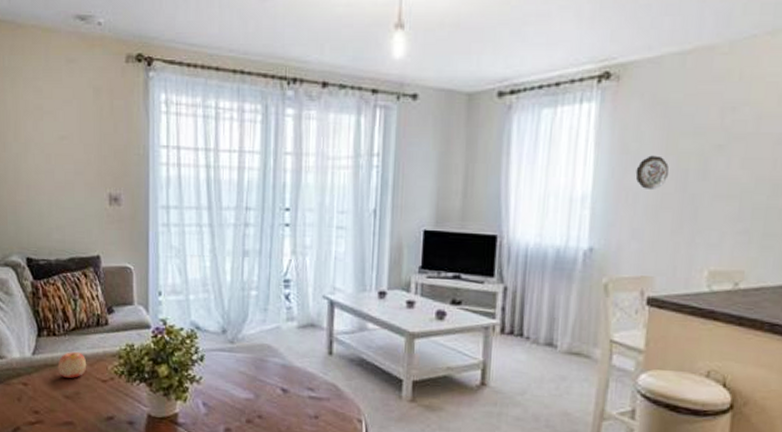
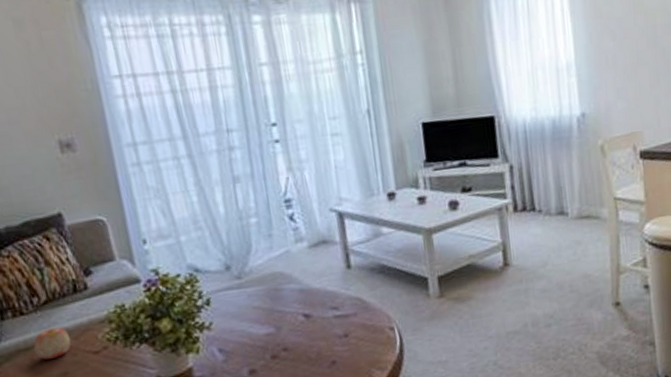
decorative plate: present [635,155,669,191] -> none [611,16,640,50]

